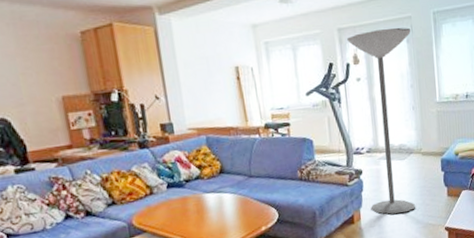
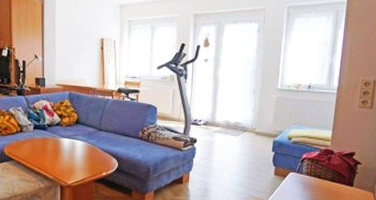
floor lamp: present [347,27,415,214] -> none [199,17,262,183]

